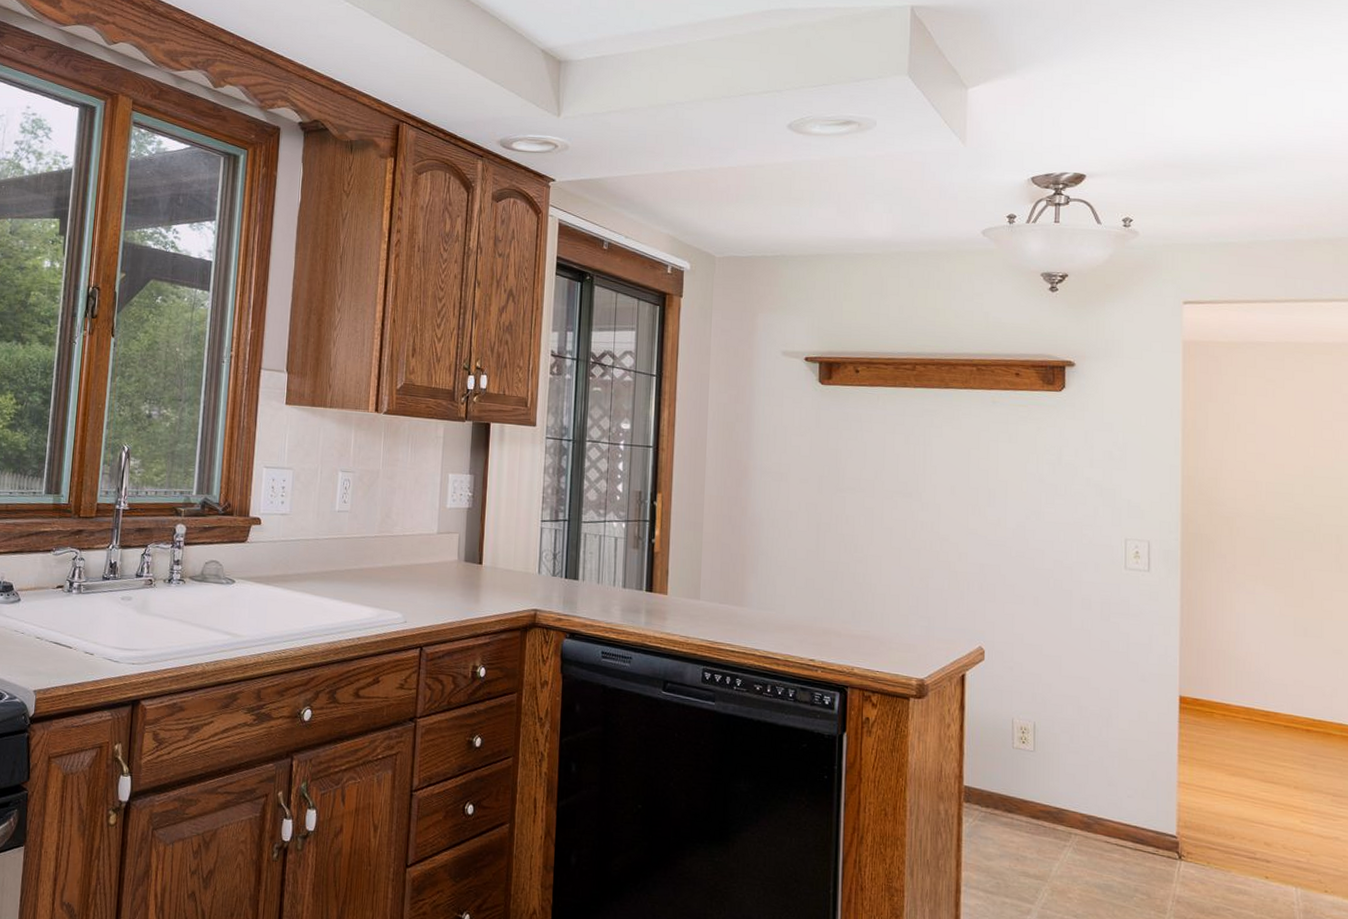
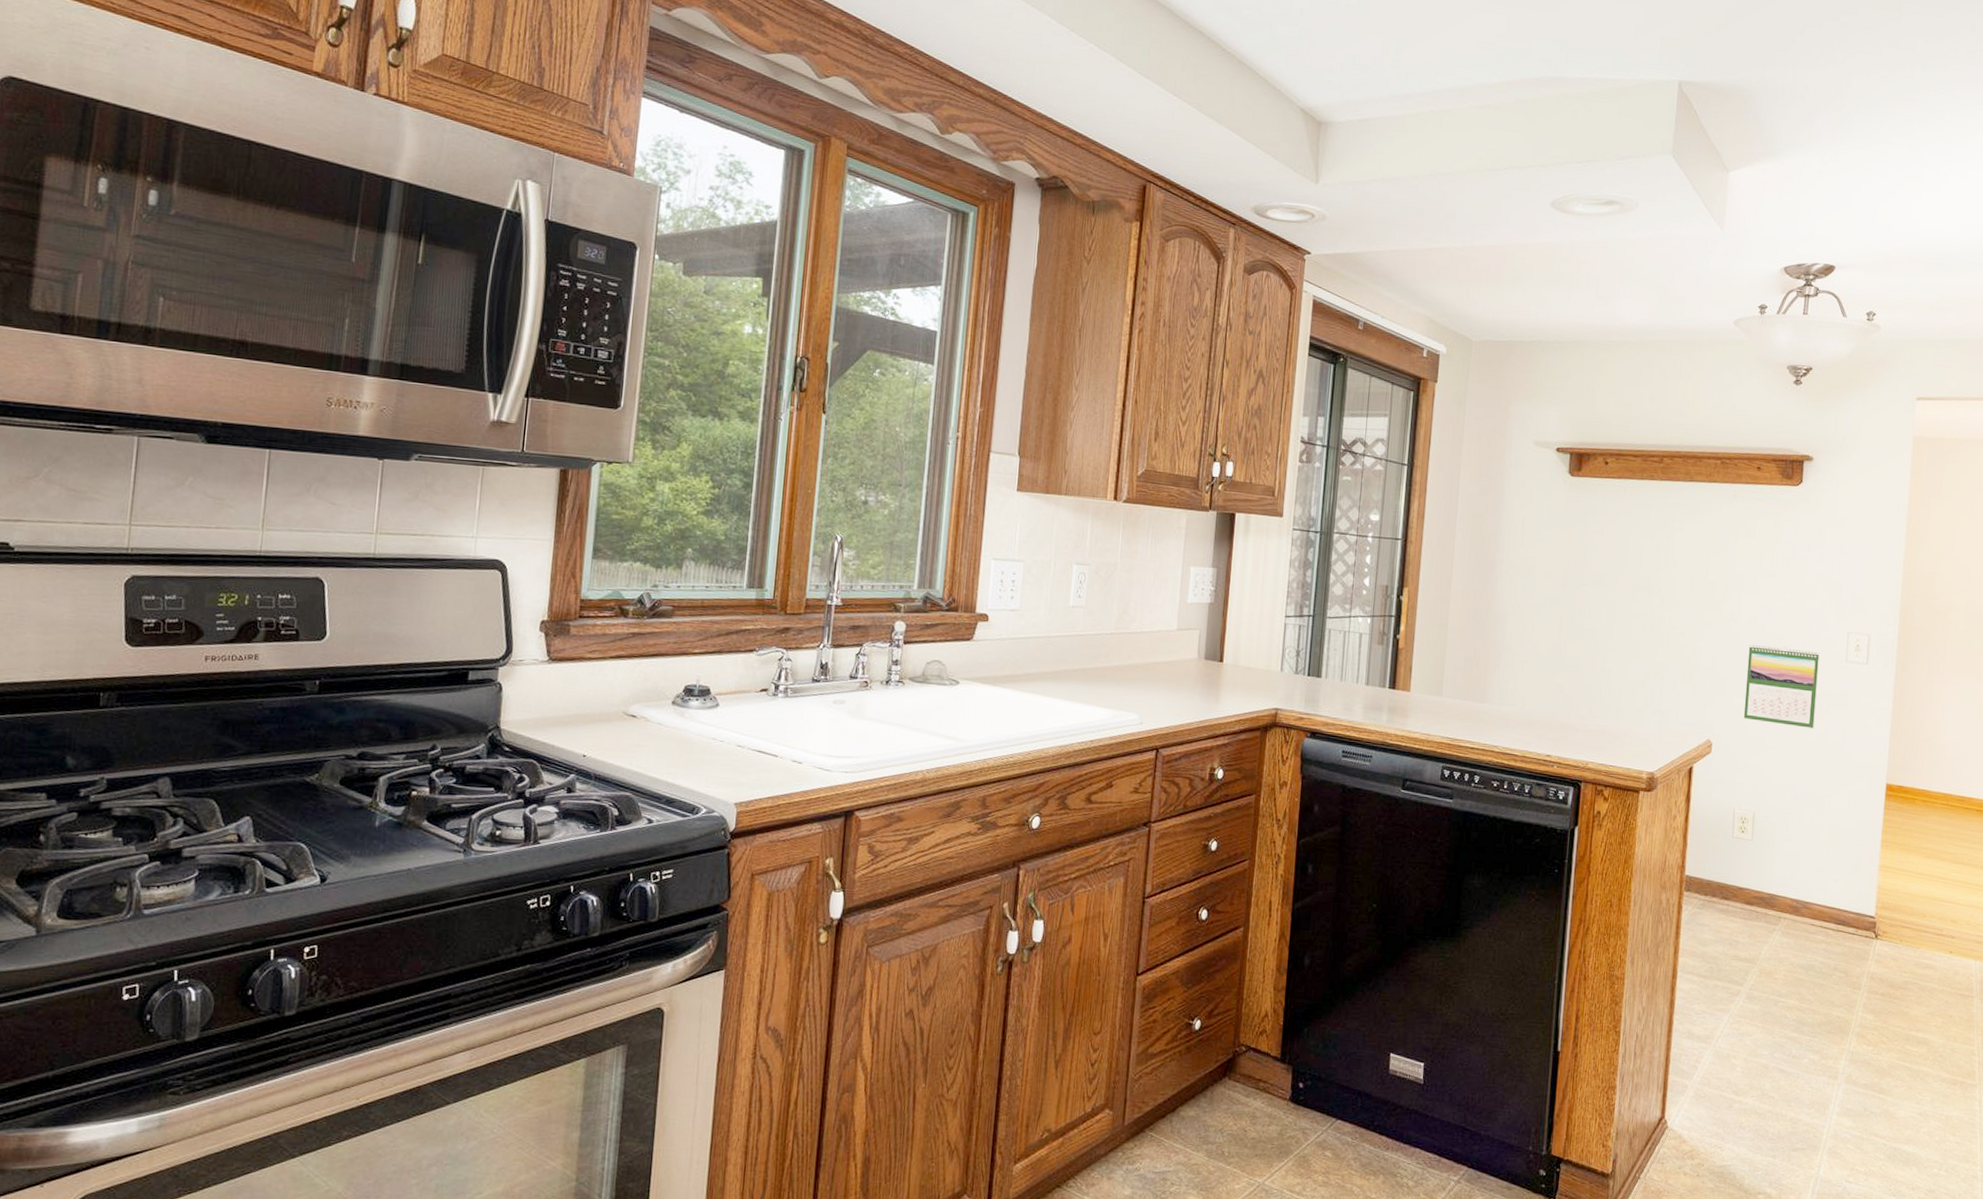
calendar: none [1016,551,1095,637] -> present [1743,645,1820,728]

